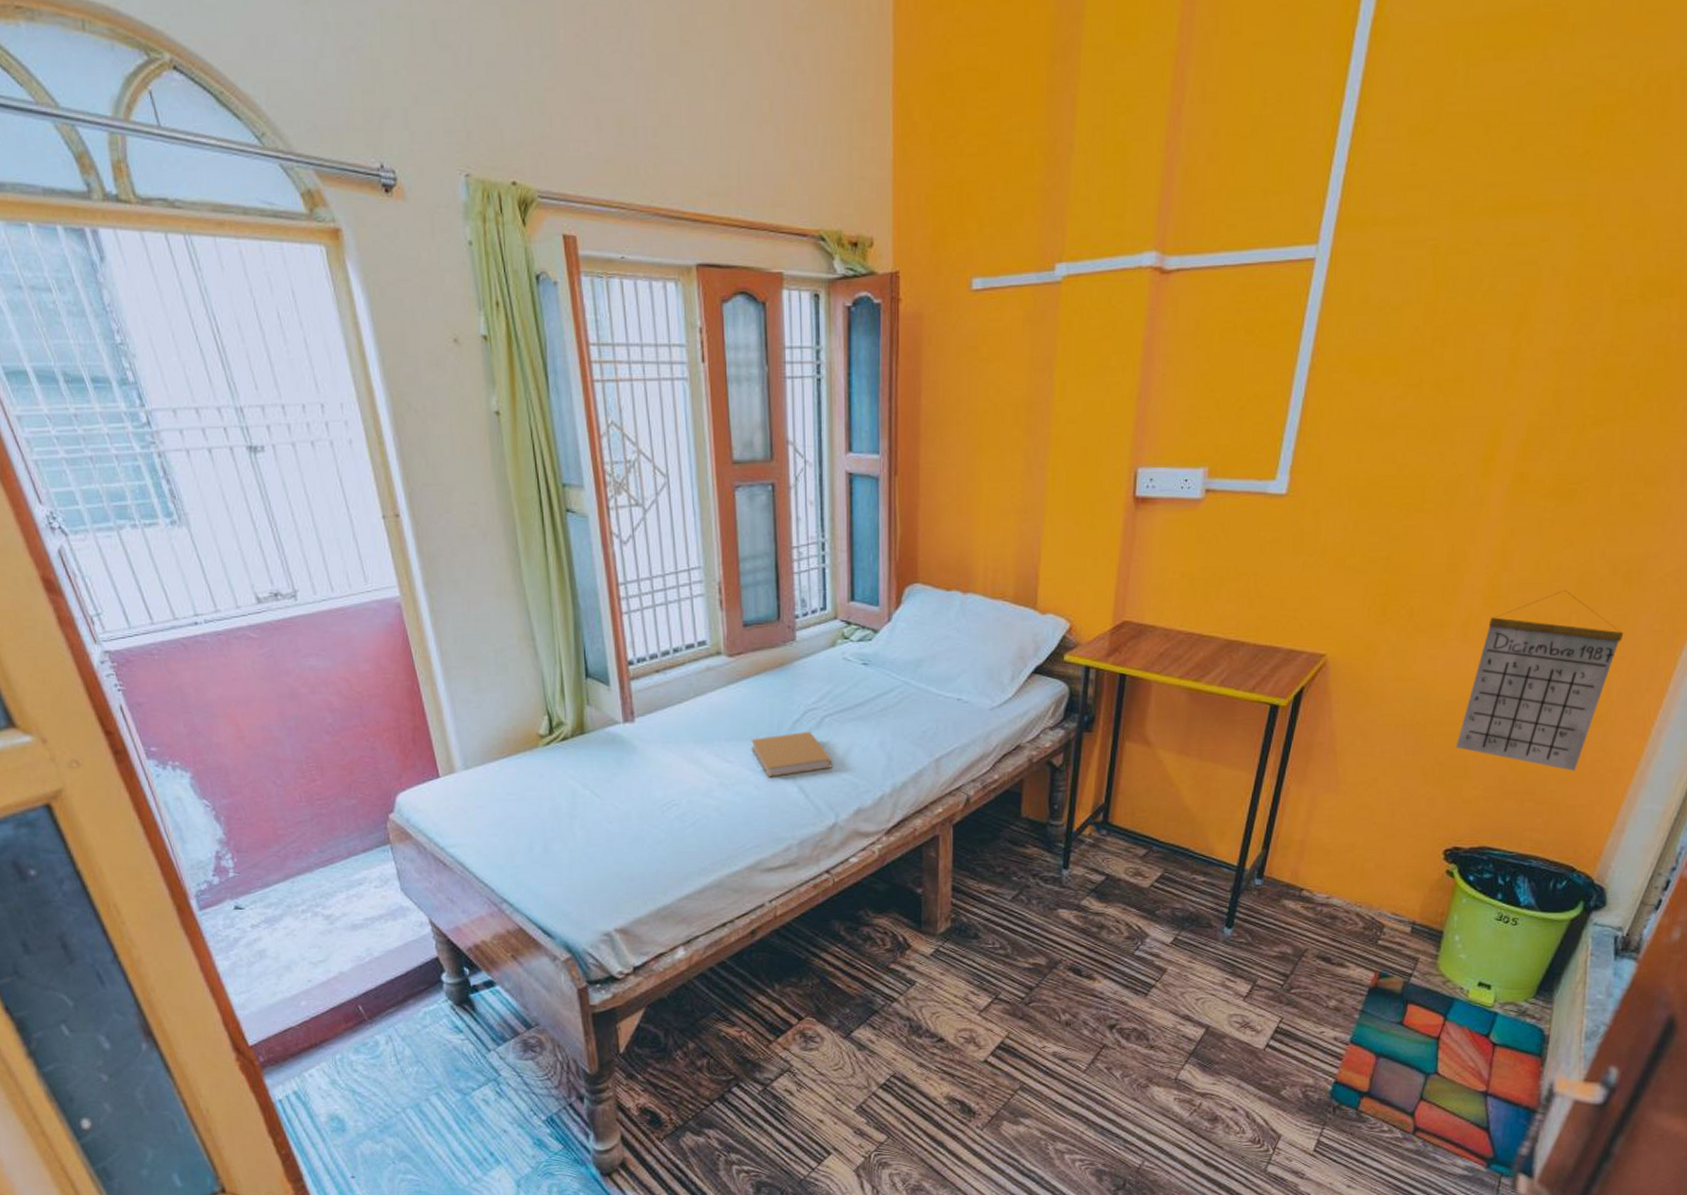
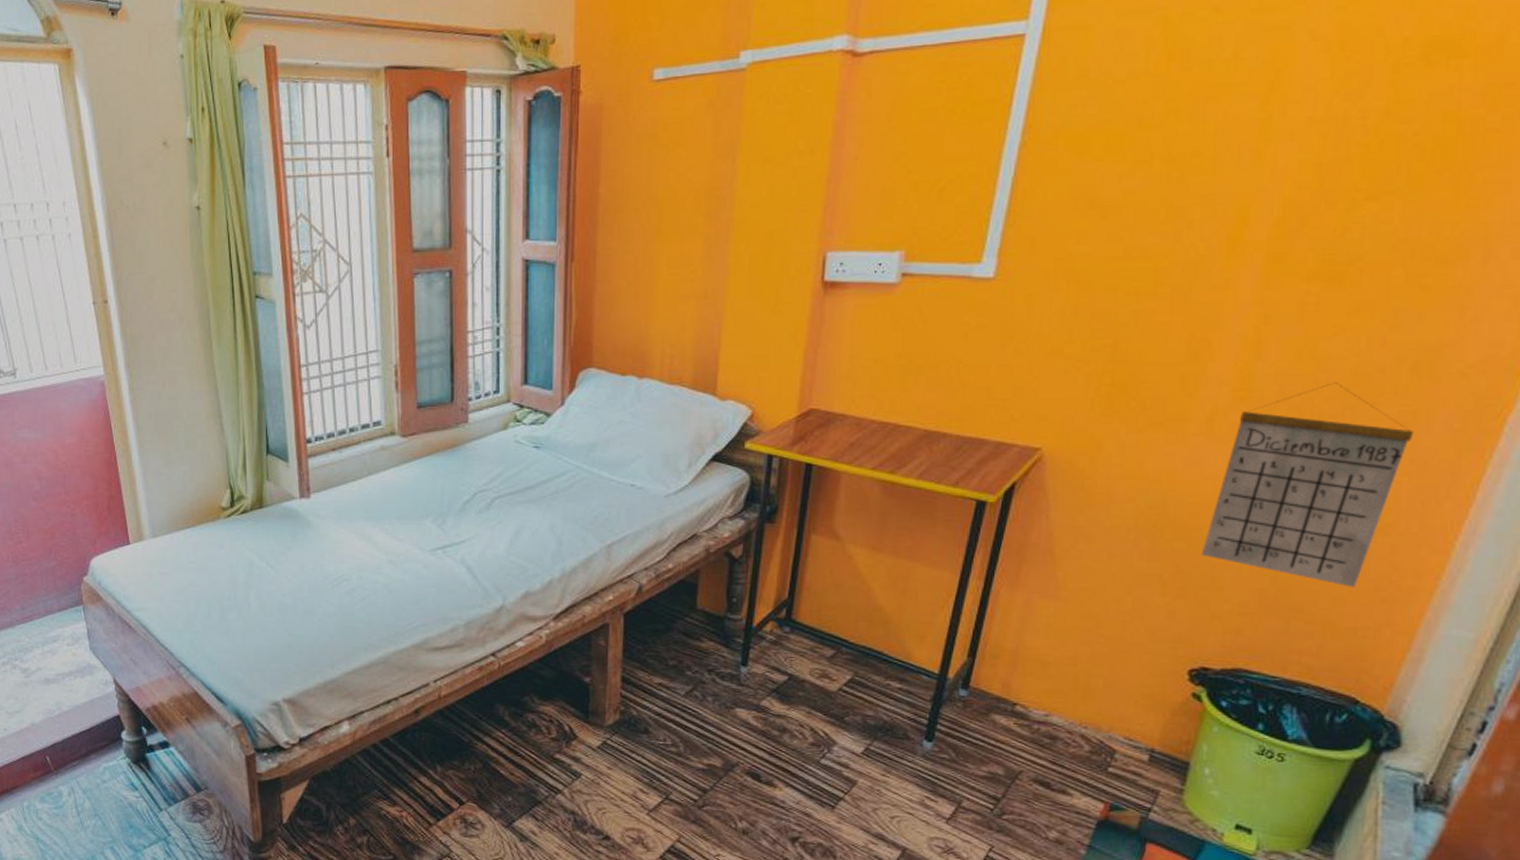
book: present [751,731,832,777] -> none [421,512,501,557]

